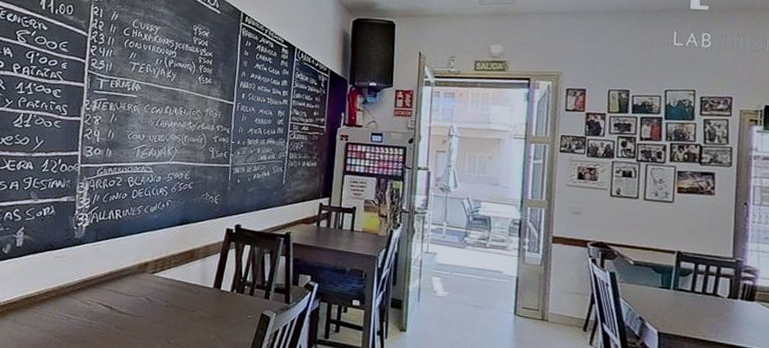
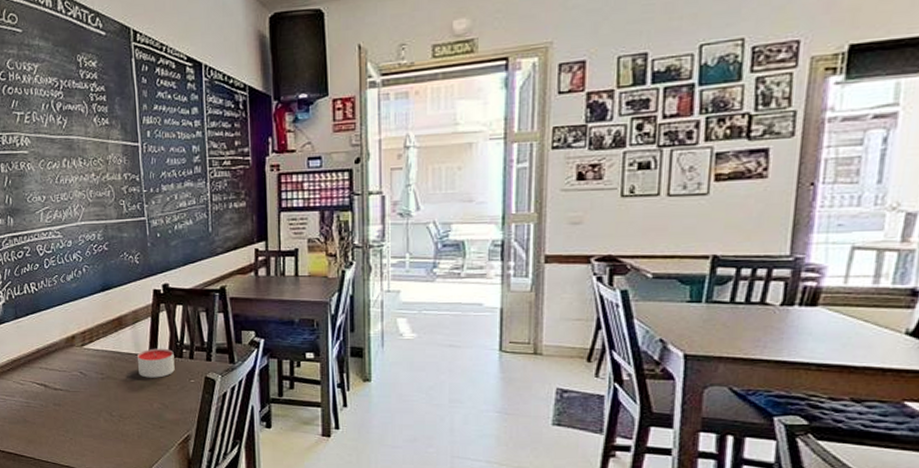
candle: none [201,282,236,311] -> present [137,348,175,378]

